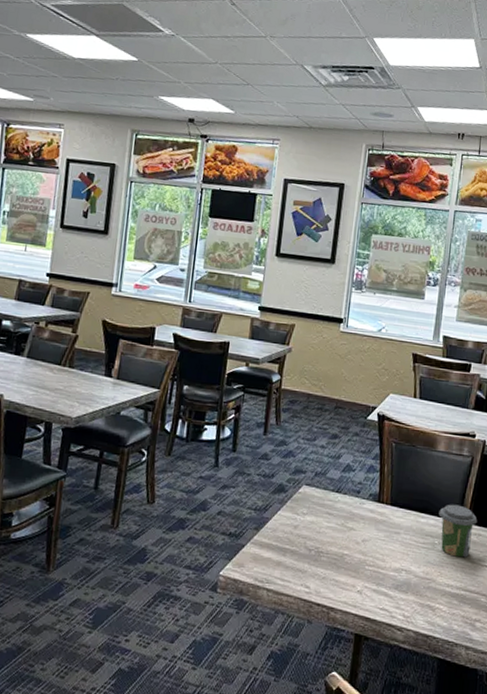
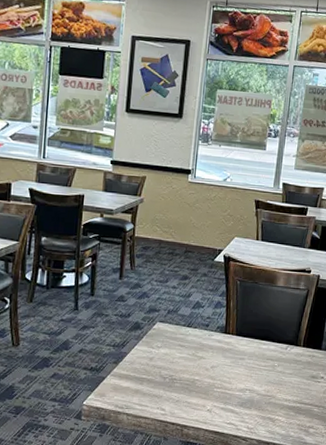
coffee cup: present [438,504,478,558] -> none [278,331,312,376]

